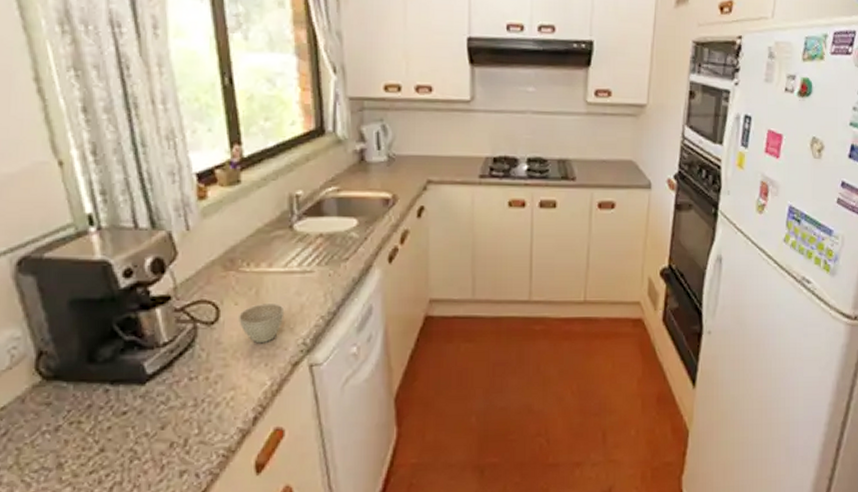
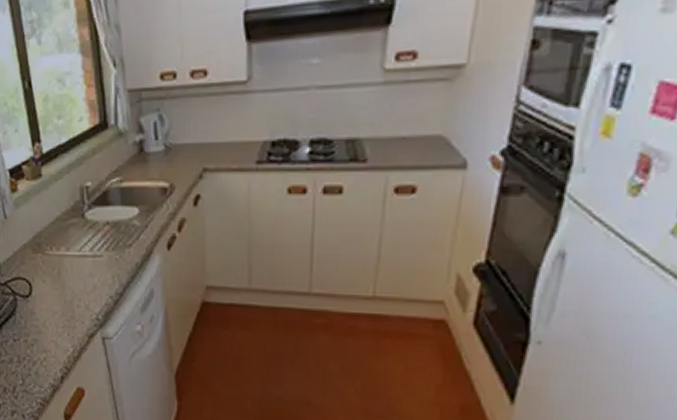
cup: present [239,304,285,344] -> none [46,282,81,317]

